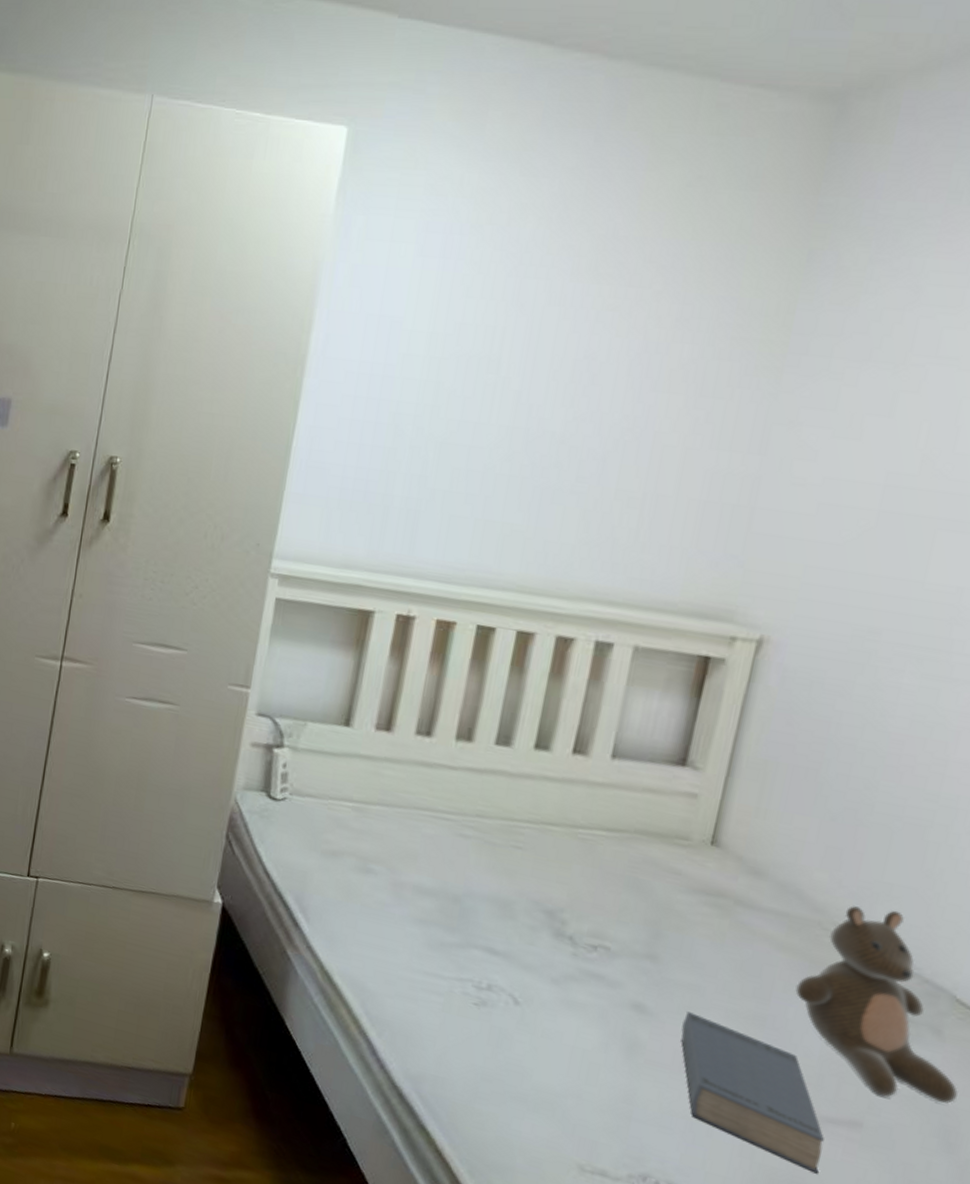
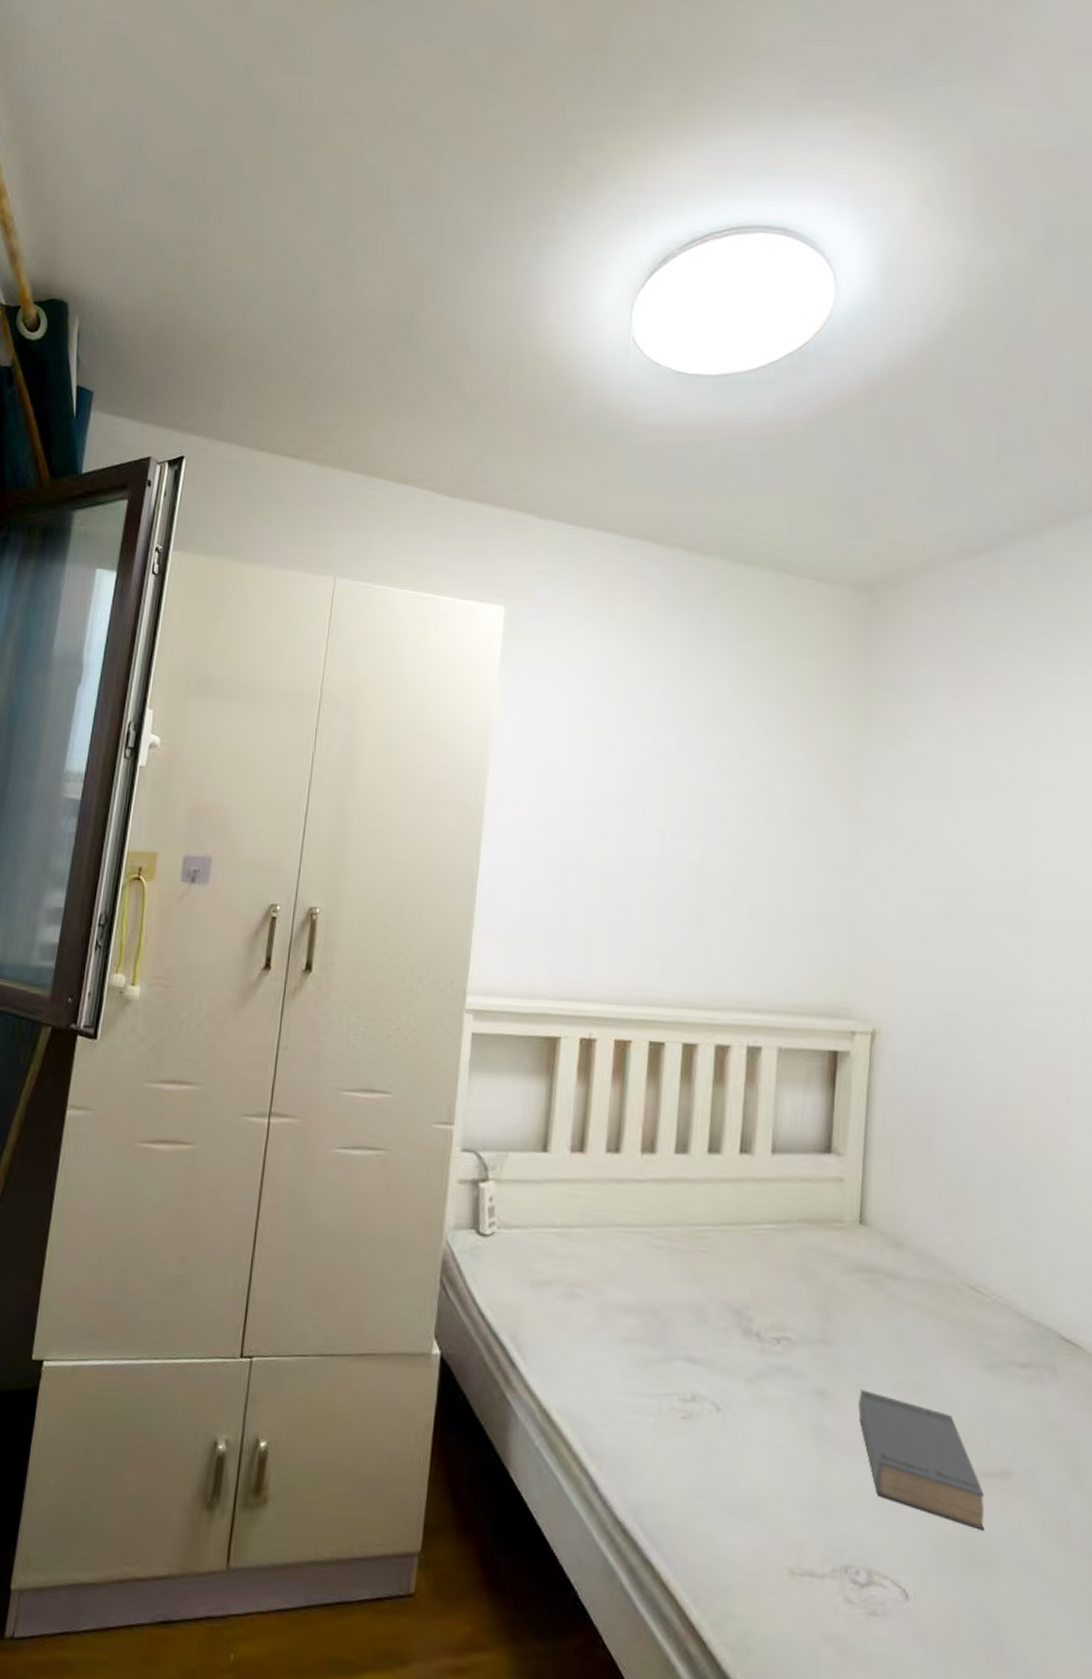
stuffed bear: present [795,906,958,1104] -> none [942,1262,1076,1442]

